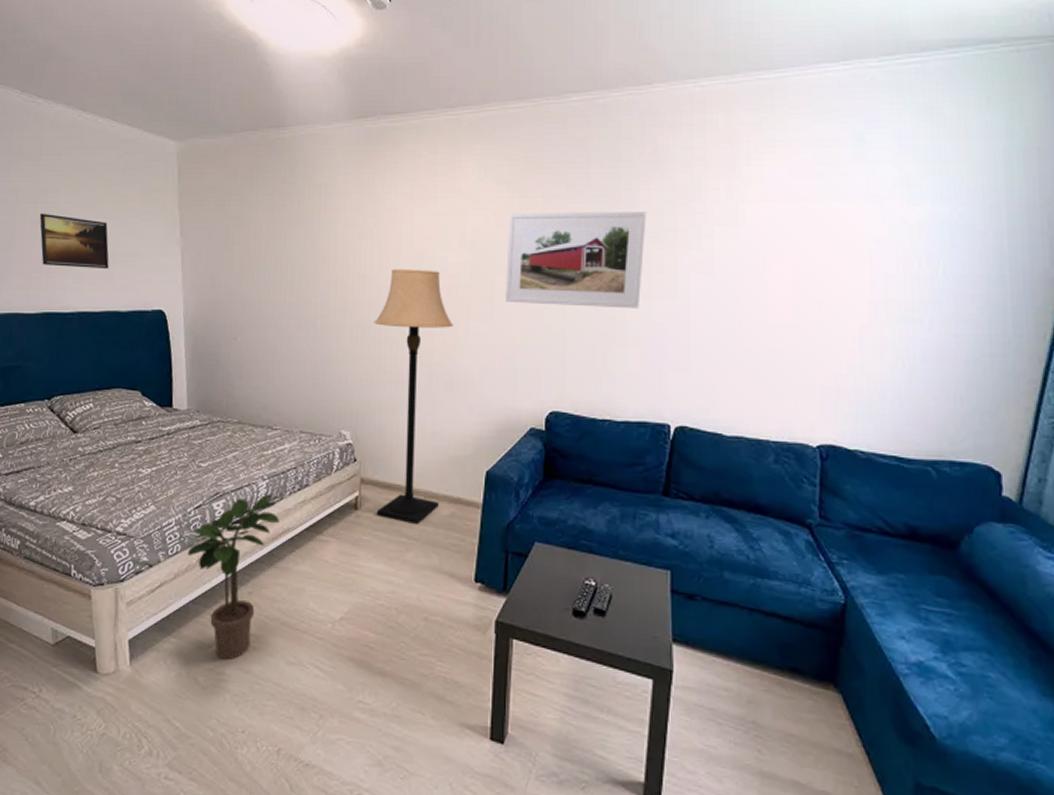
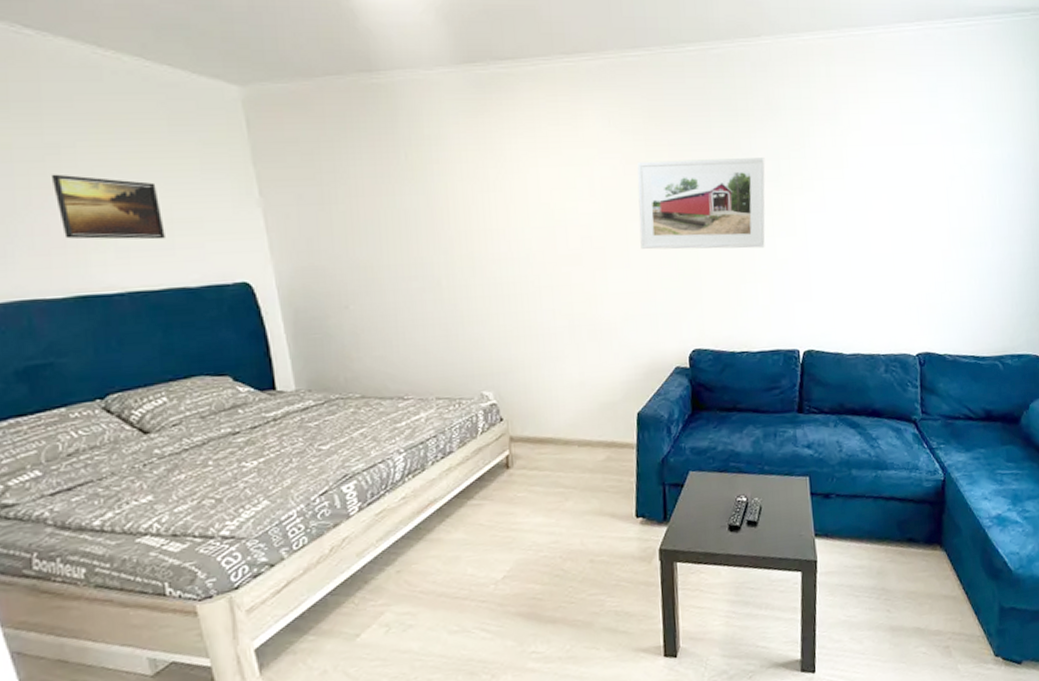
potted plant: present [187,494,279,660] -> none [316,466,424,646]
lamp: present [373,268,453,524] -> none [506,221,594,473]

